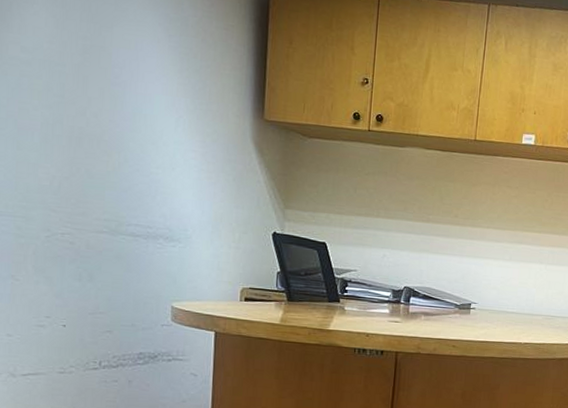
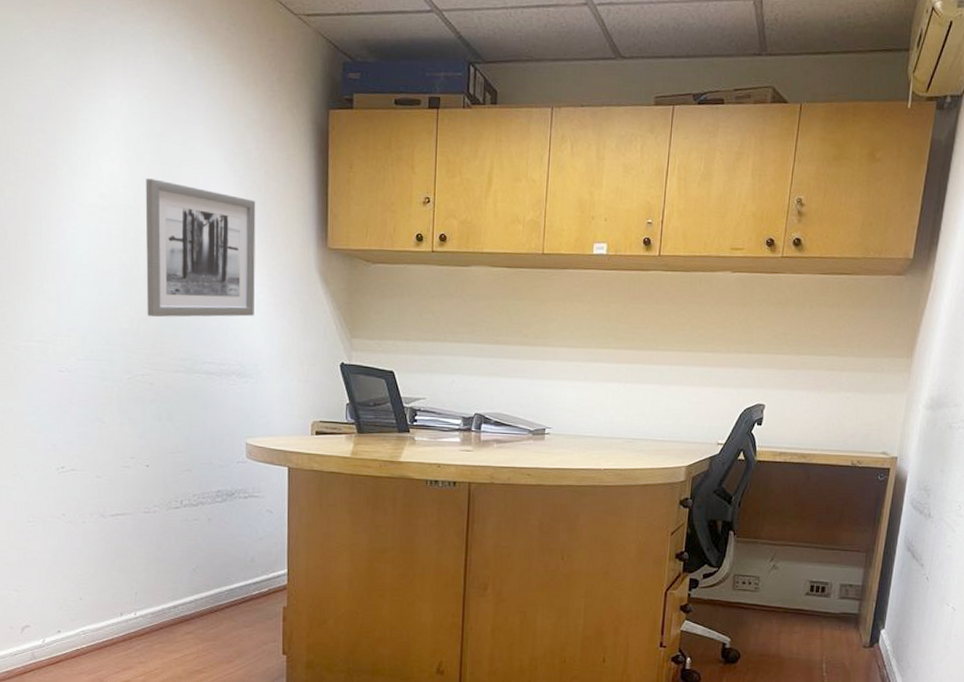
wall art: none [70,35,191,182] -> present [145,179,256,318]

